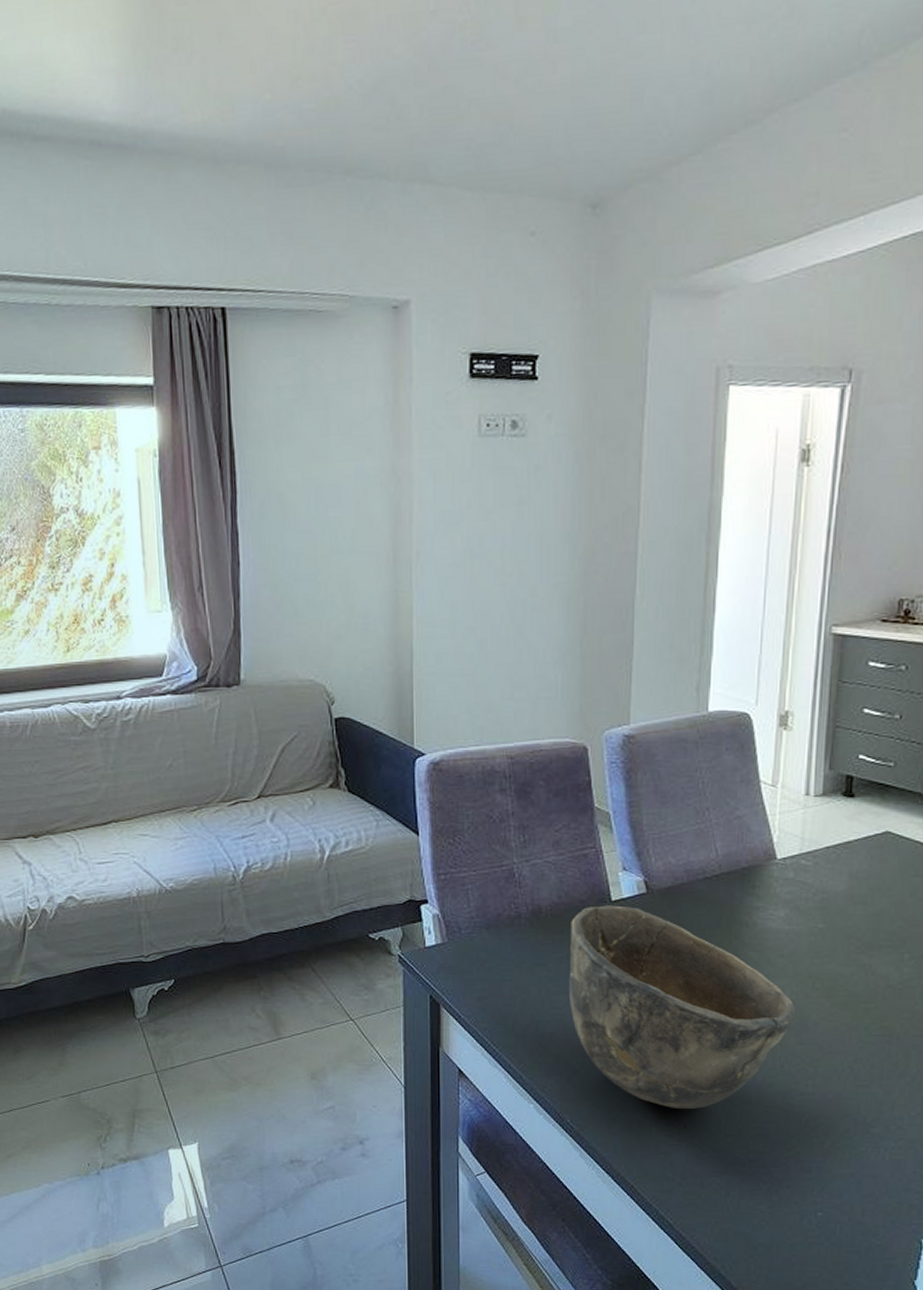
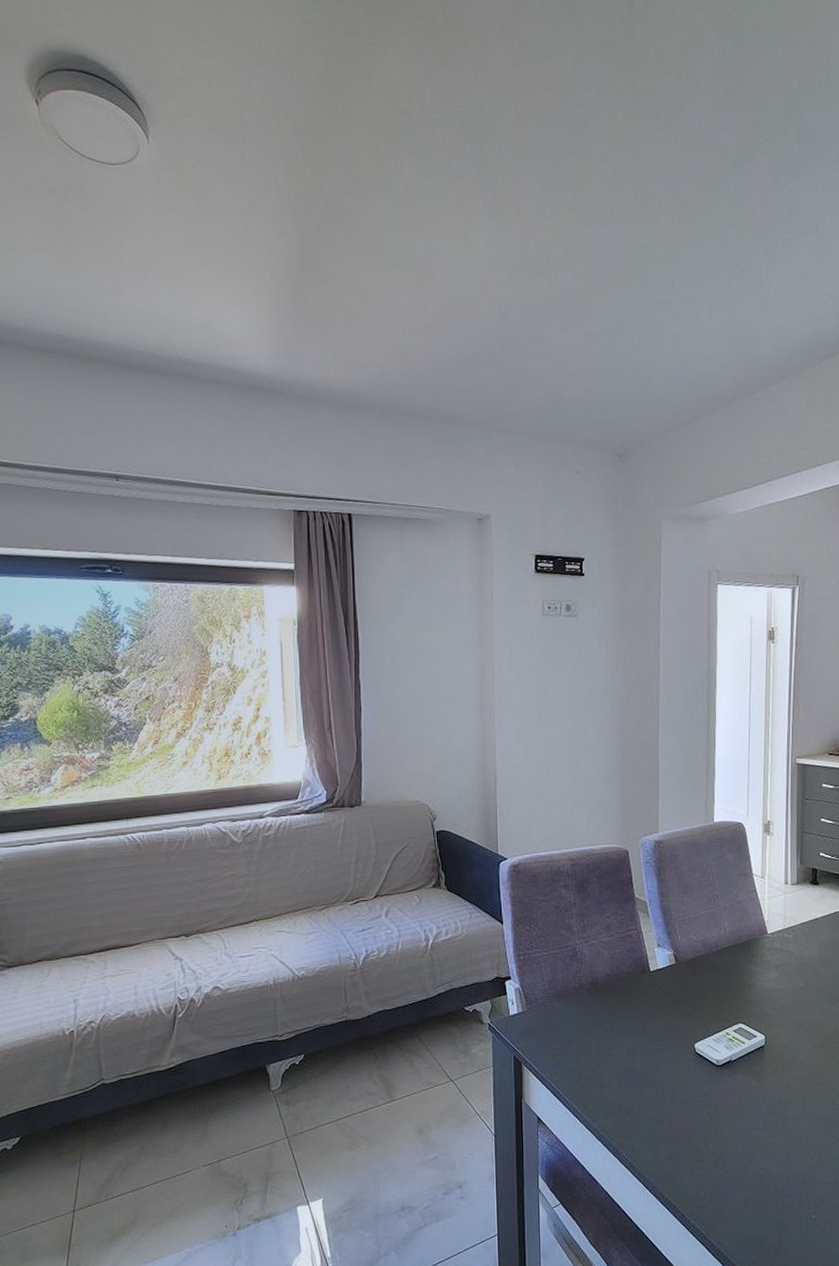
bowl: present [568,905,796,1110] -> none [620,975,788,1138]

